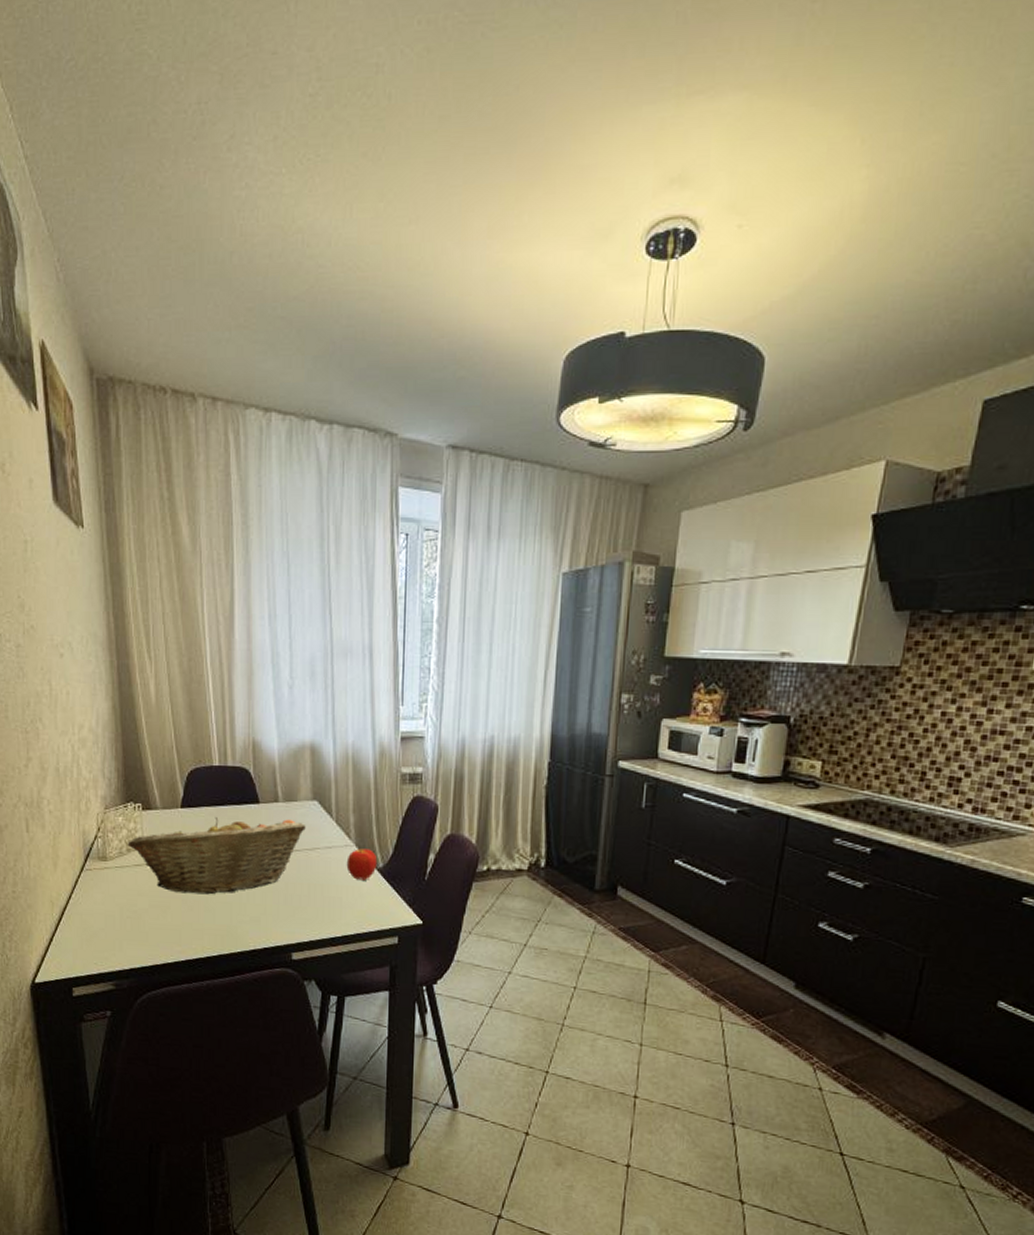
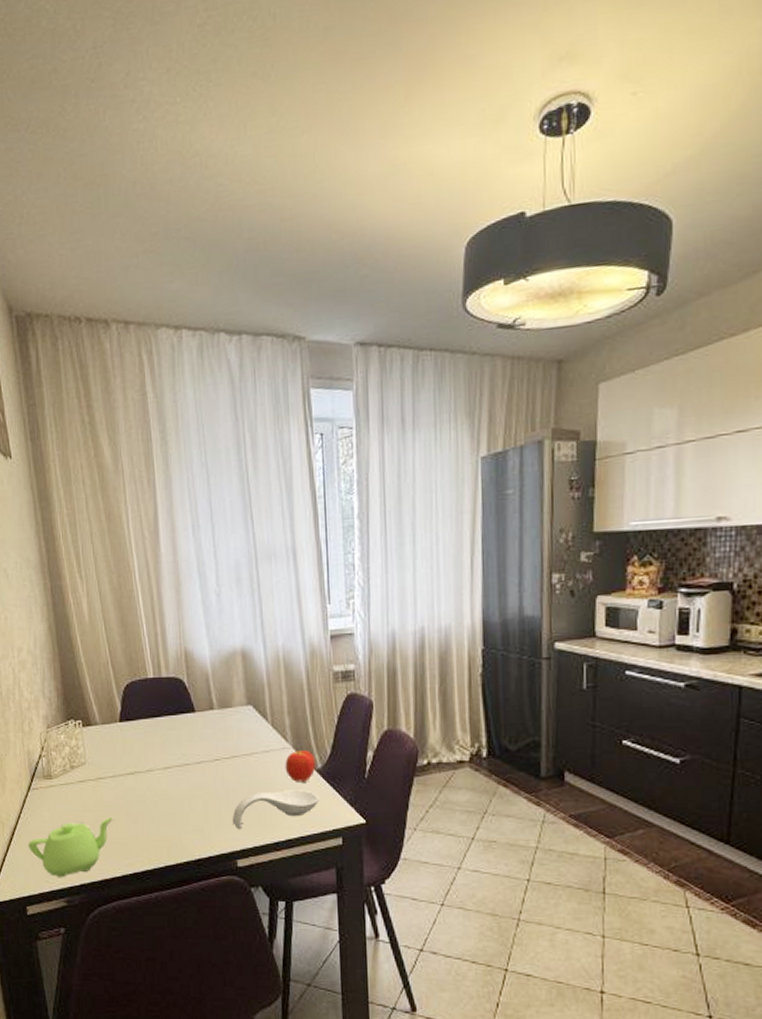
teapot: none [77,902,168,961] -> present [28,816,113,878]
fruit basket: present [127,816,306,895] -> none [70,726,242,806]
spoon rest: none [290,887,378,924] -> present [232,790,319,830]

